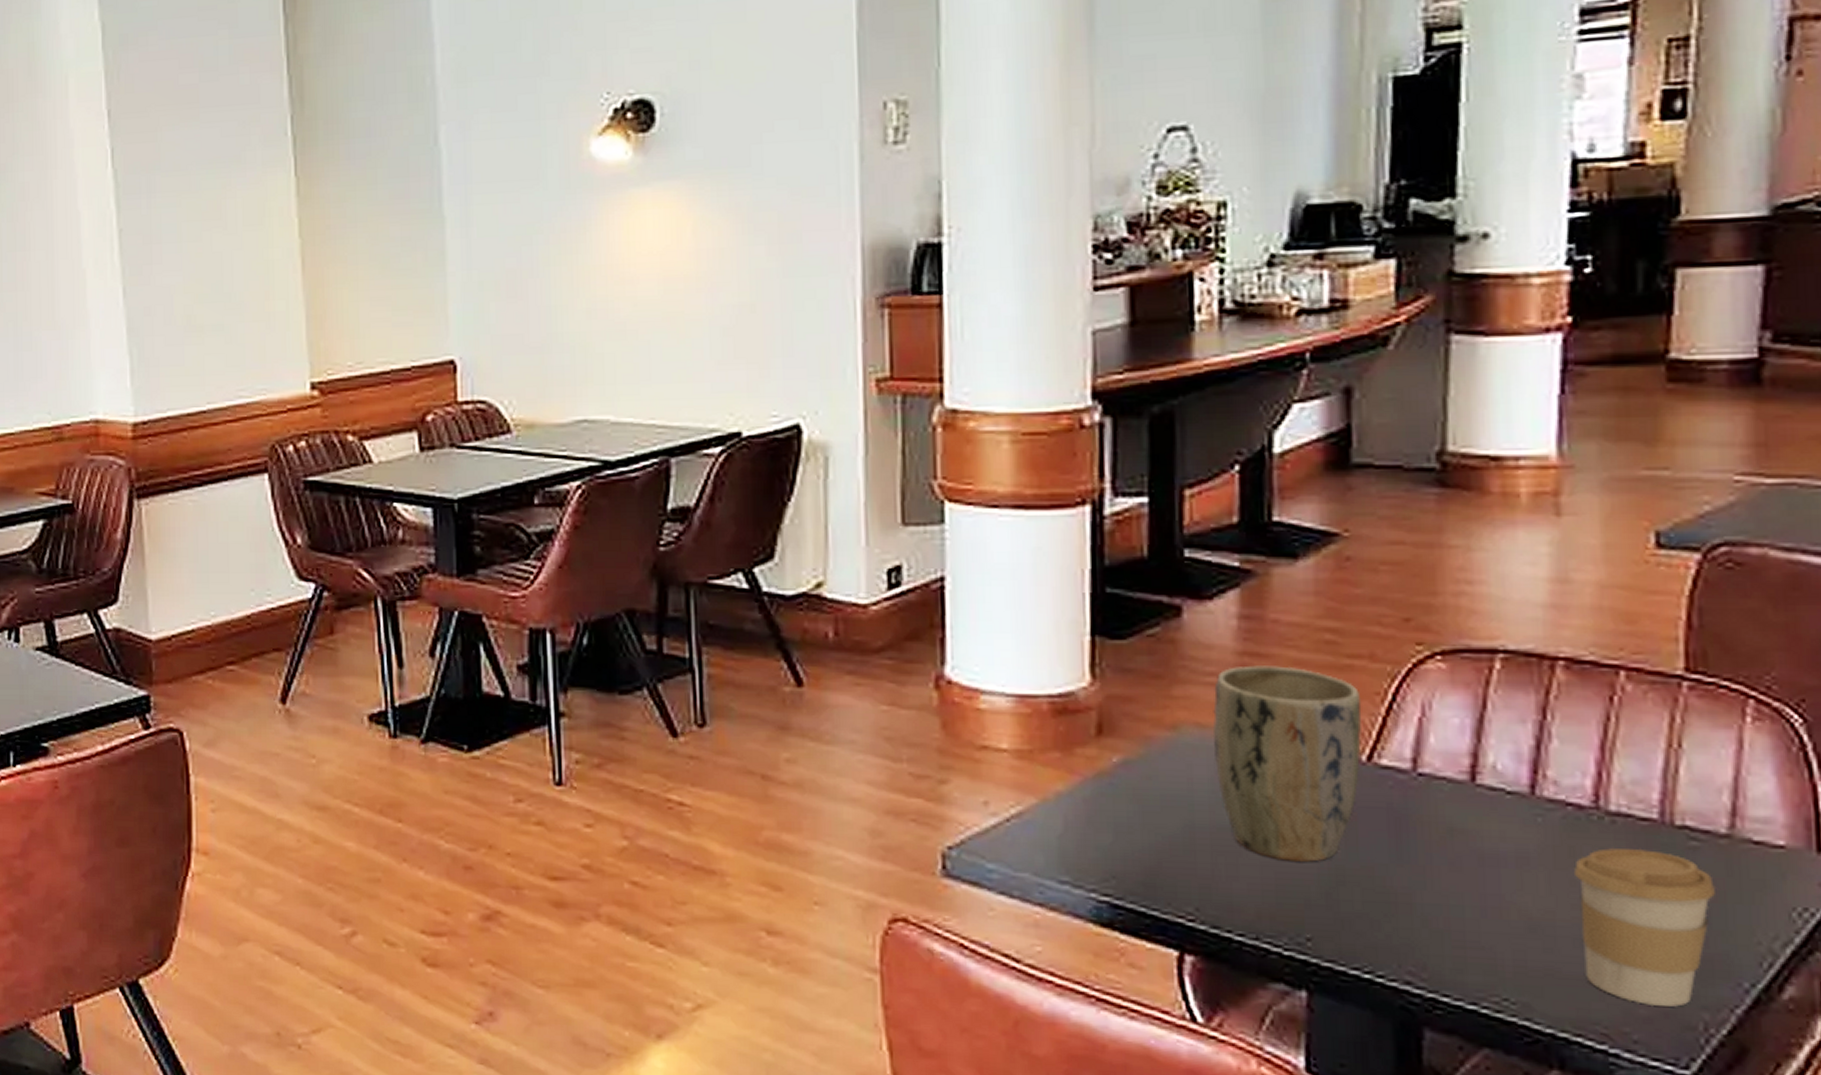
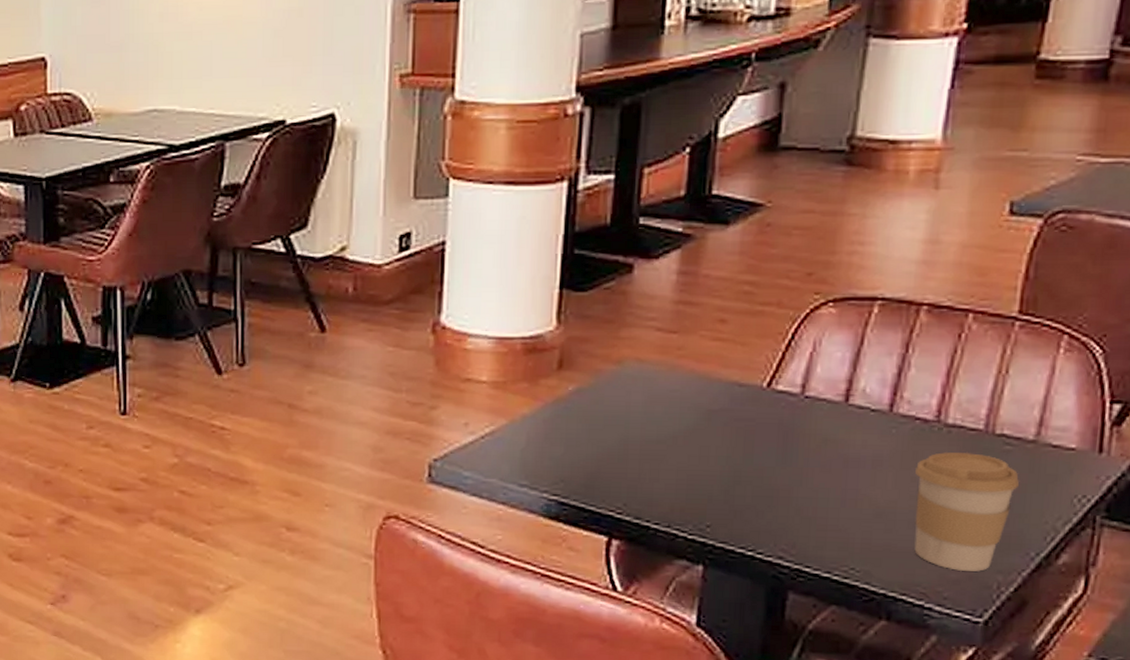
plant pot: present [1212,665,1362,862] -> none [649,312,768,466]

